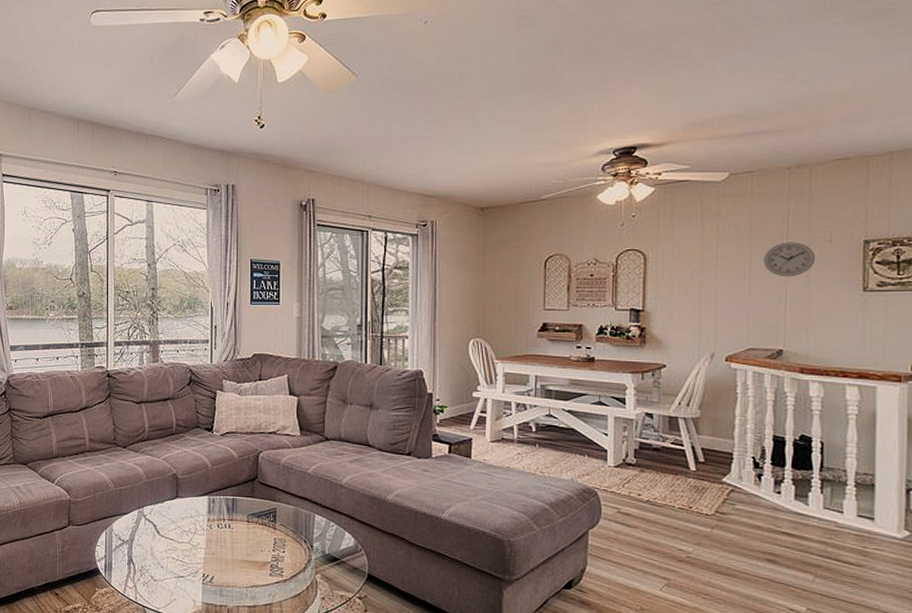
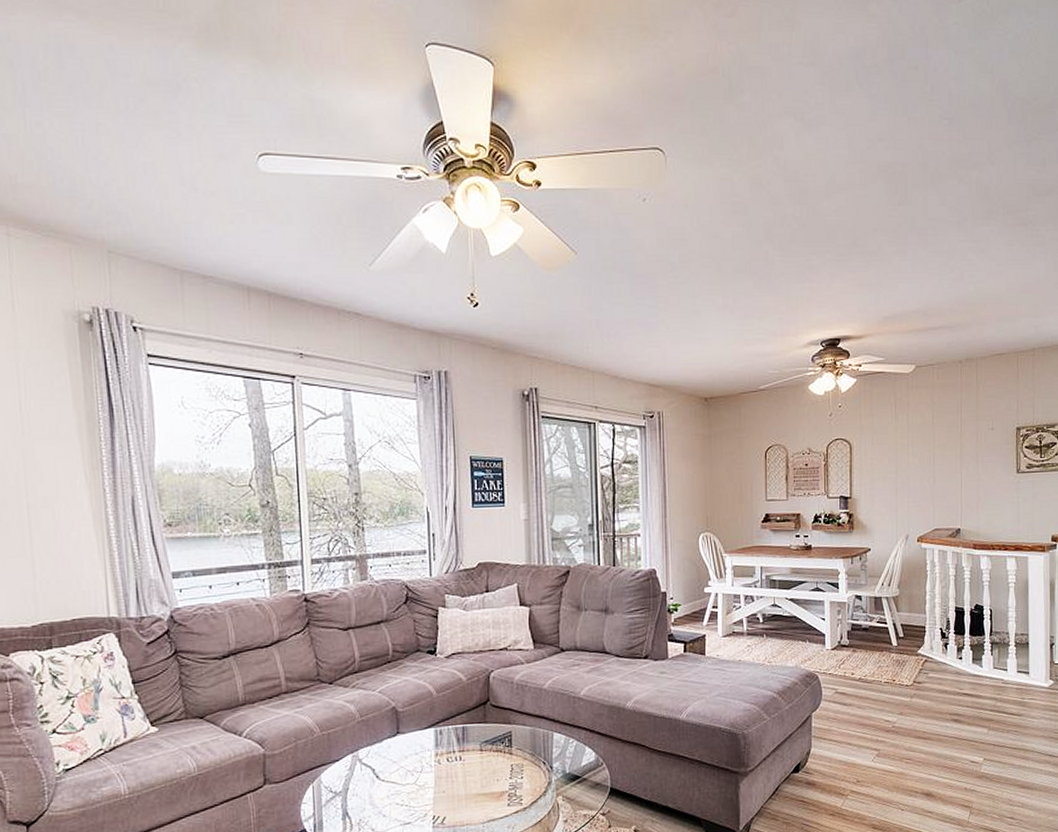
wall clock: present [764,242,816,278] -> none [944,429,983,462]

